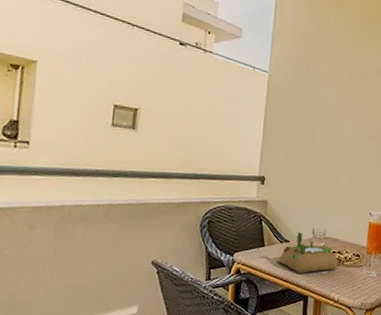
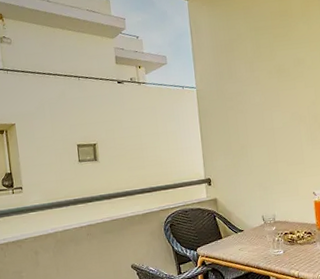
succulent planter: present [277,231,339,273] -> none [235,220,293,257]

